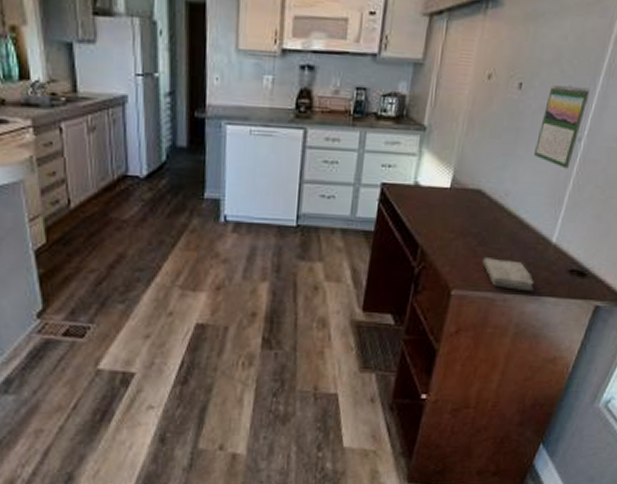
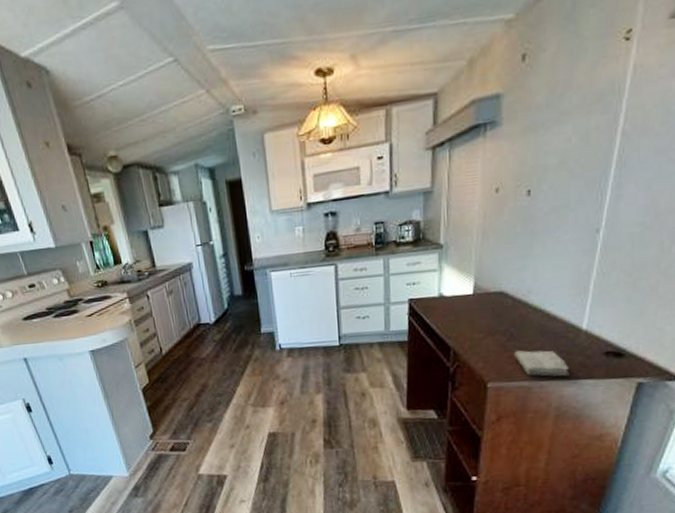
calendar: present [534,85,591,169] -> none [552,182,602,260]

